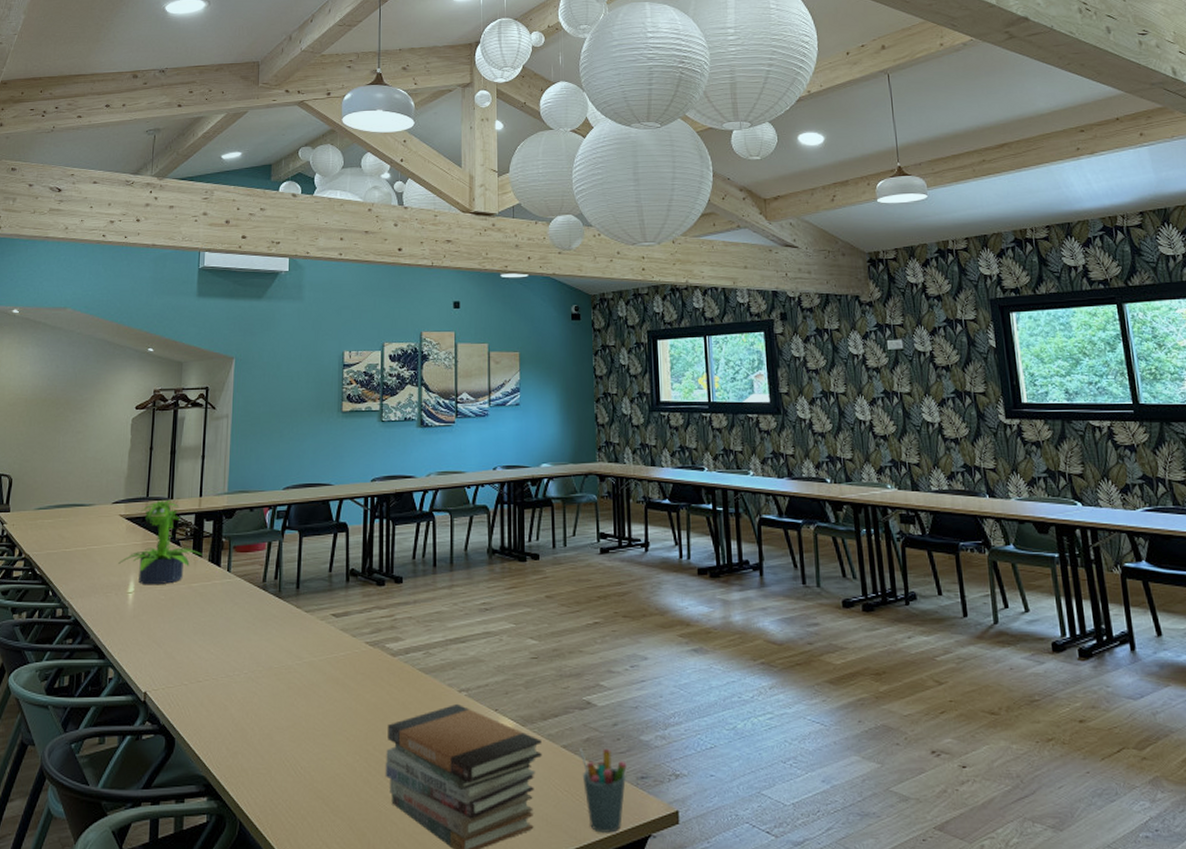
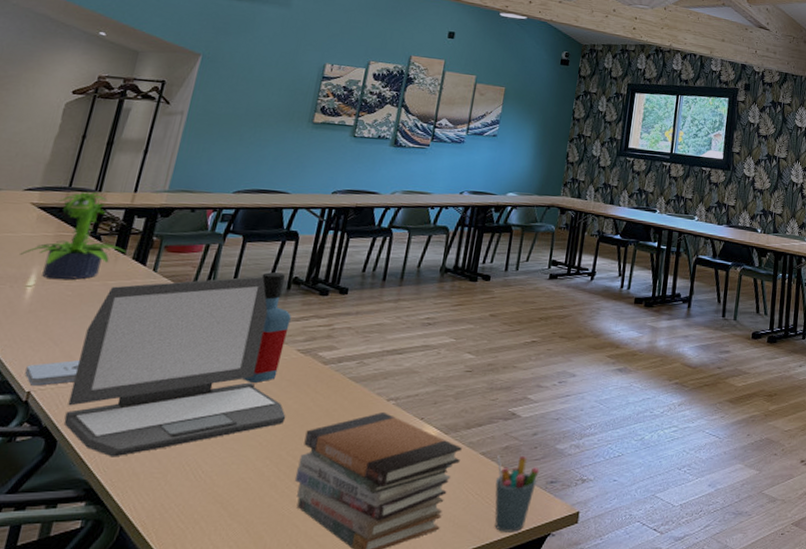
notepad: none [139,661,181,686] -> present [25,360,80,386]
laptop: none [177,570,367,754] -> present [63,276,286,457]
bottle: none [321,565,354,677] -> present [242,272,291,383]

